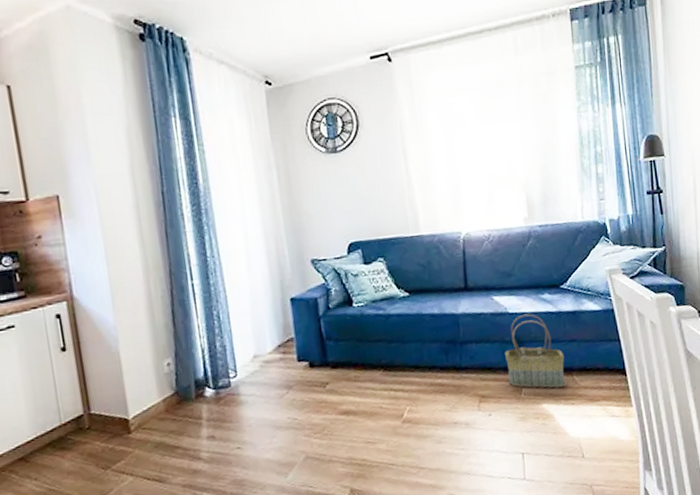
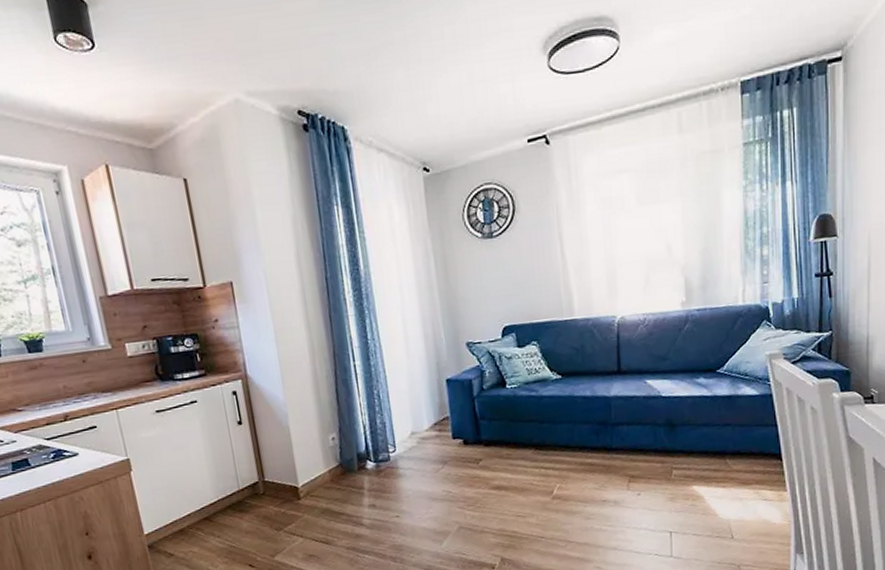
basket: present [505,313,566,388] -> none [656,397,718,471]

